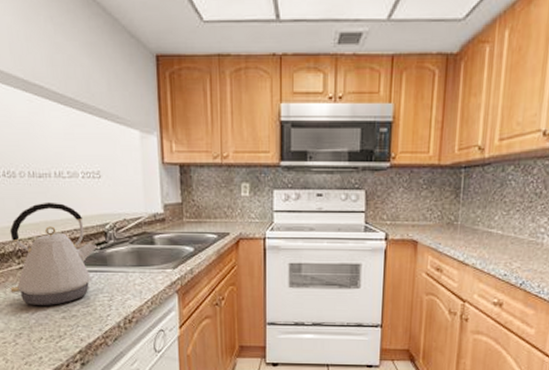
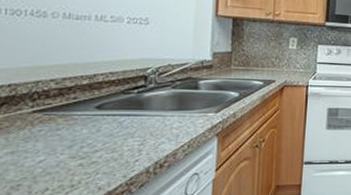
kettle: present [9,202,98,306] -> none [14,44,135,153]

